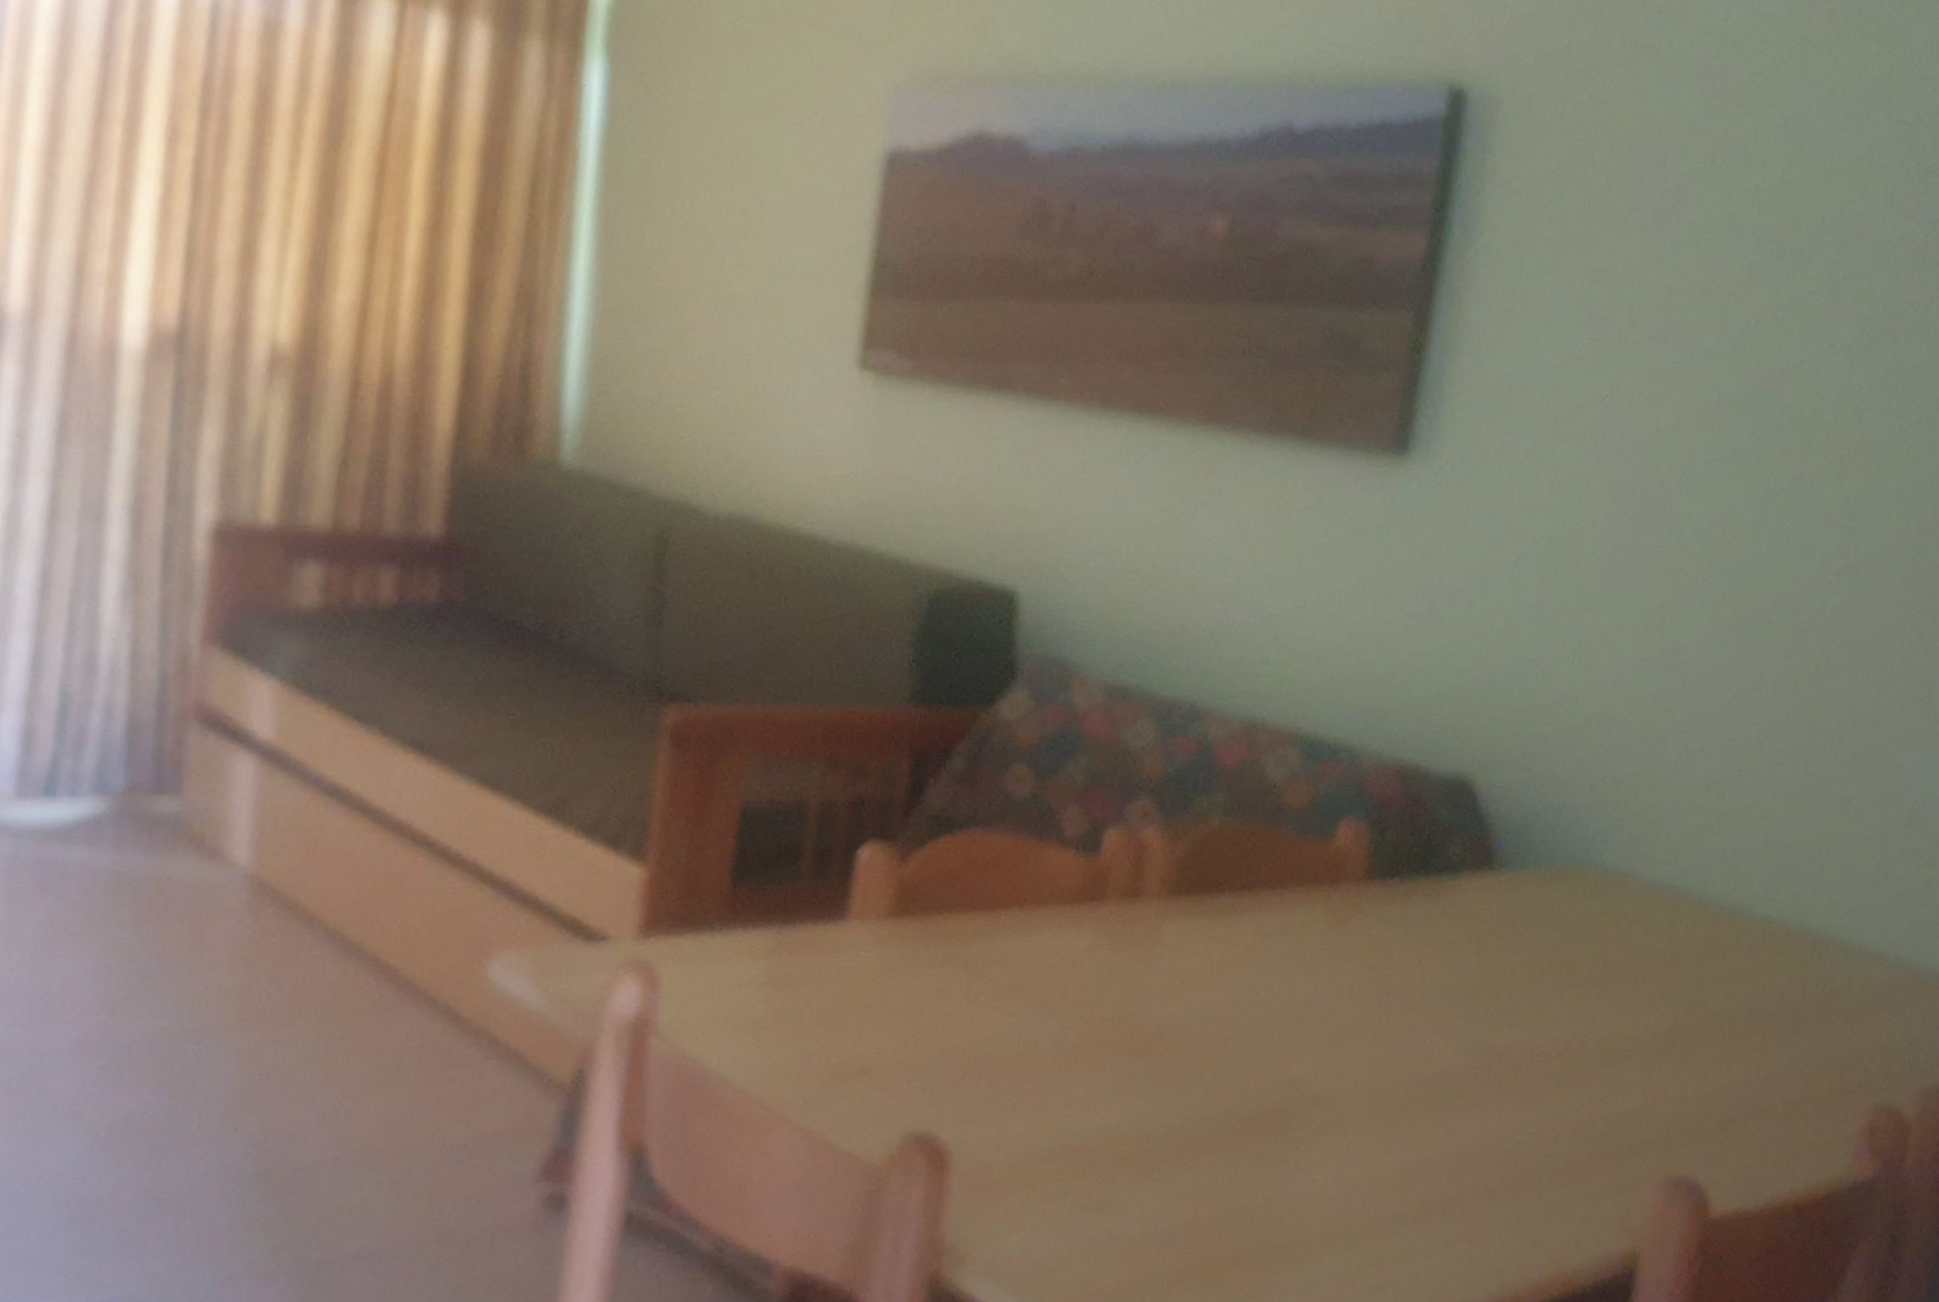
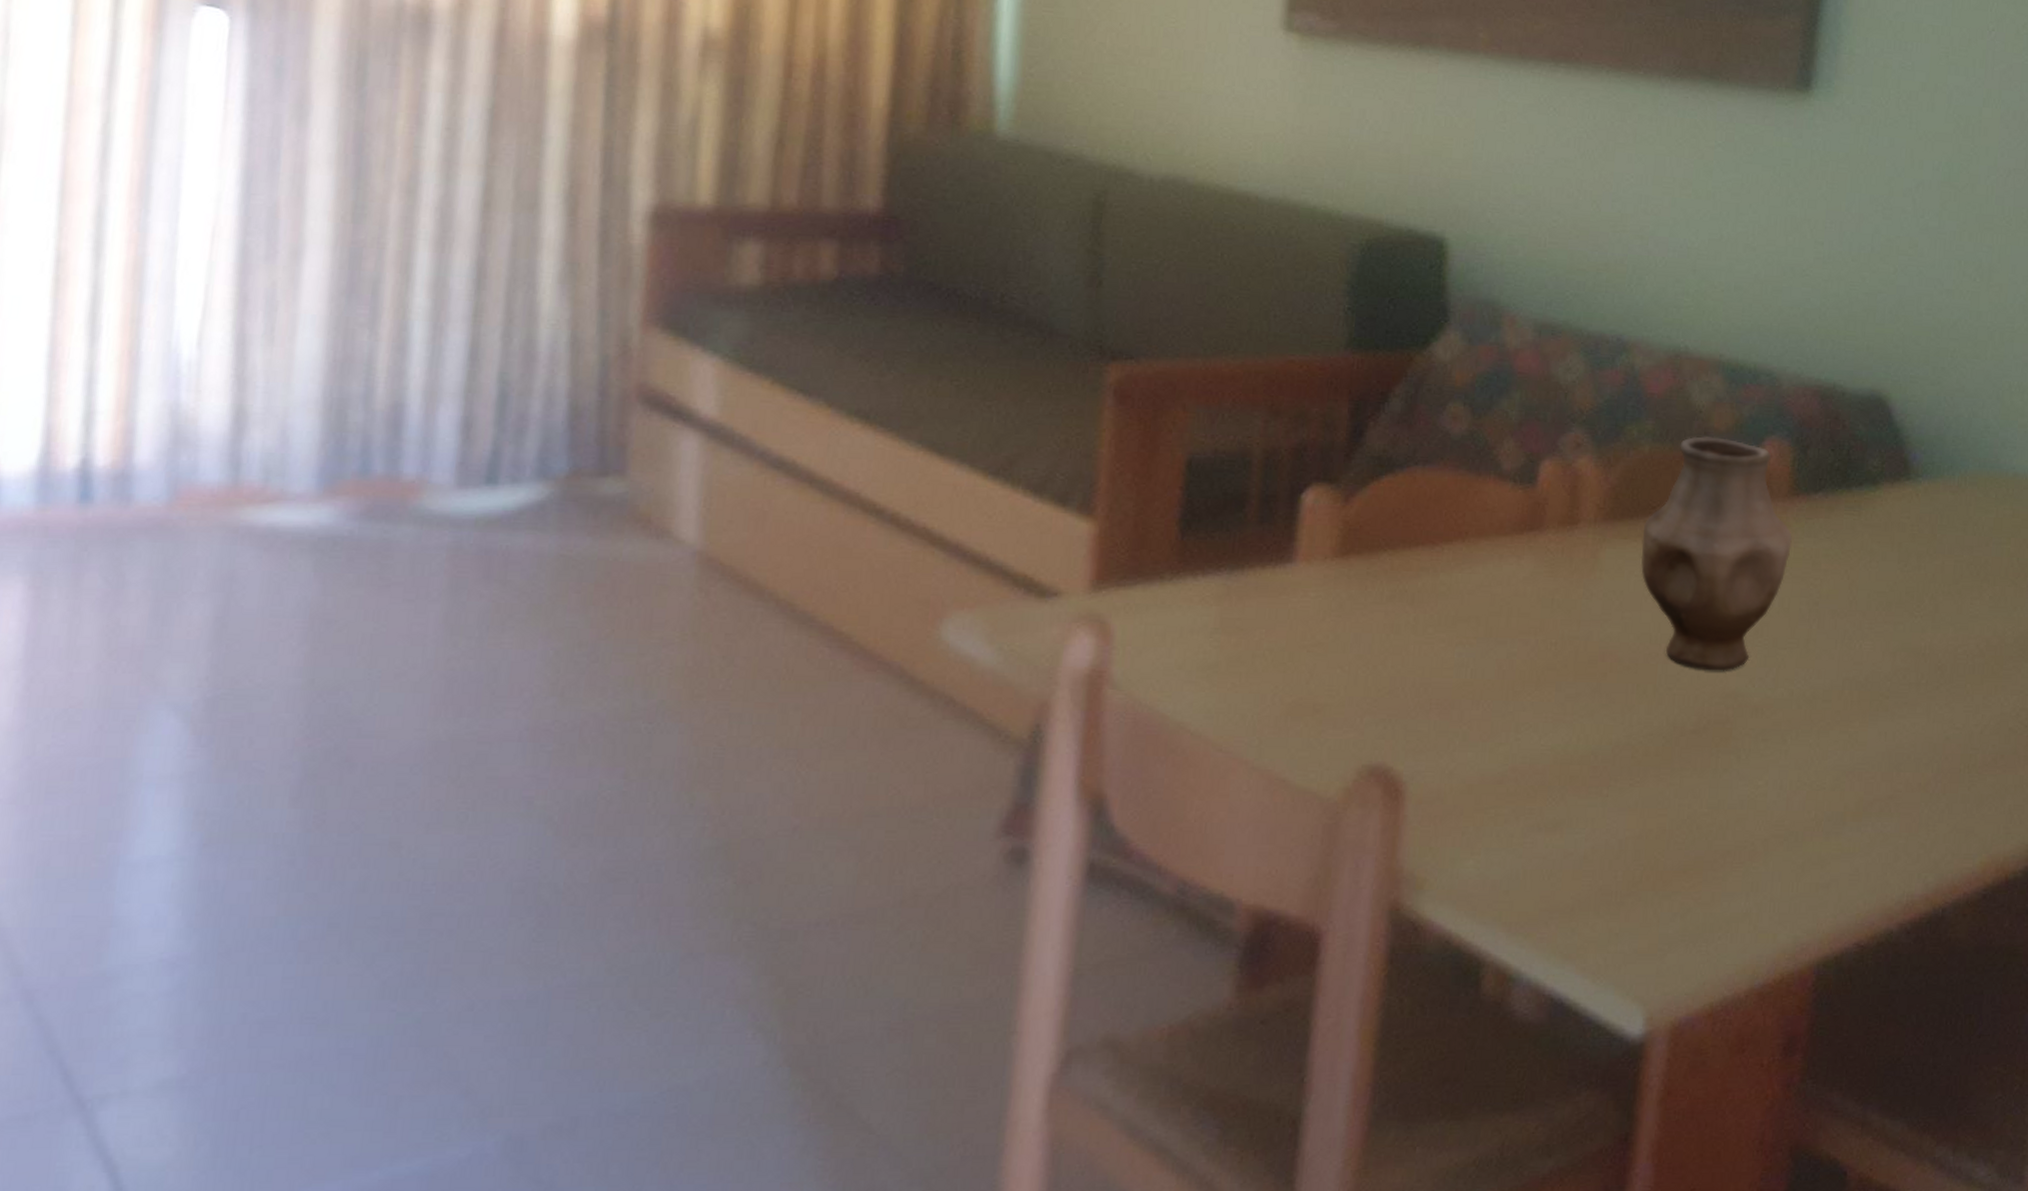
vase: none [1204,812,1366,1059] -> present [1641,436,1793,671]

